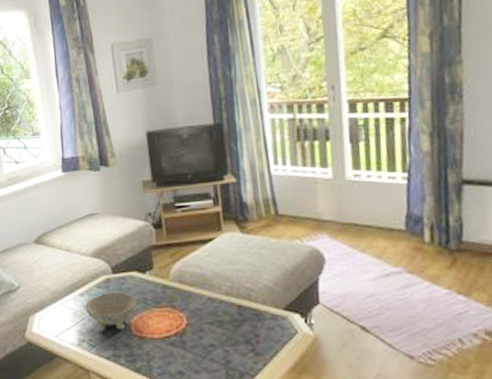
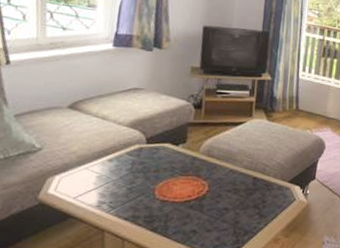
bowl: present [85,293,137,332] -> none [112,160,166,195]

